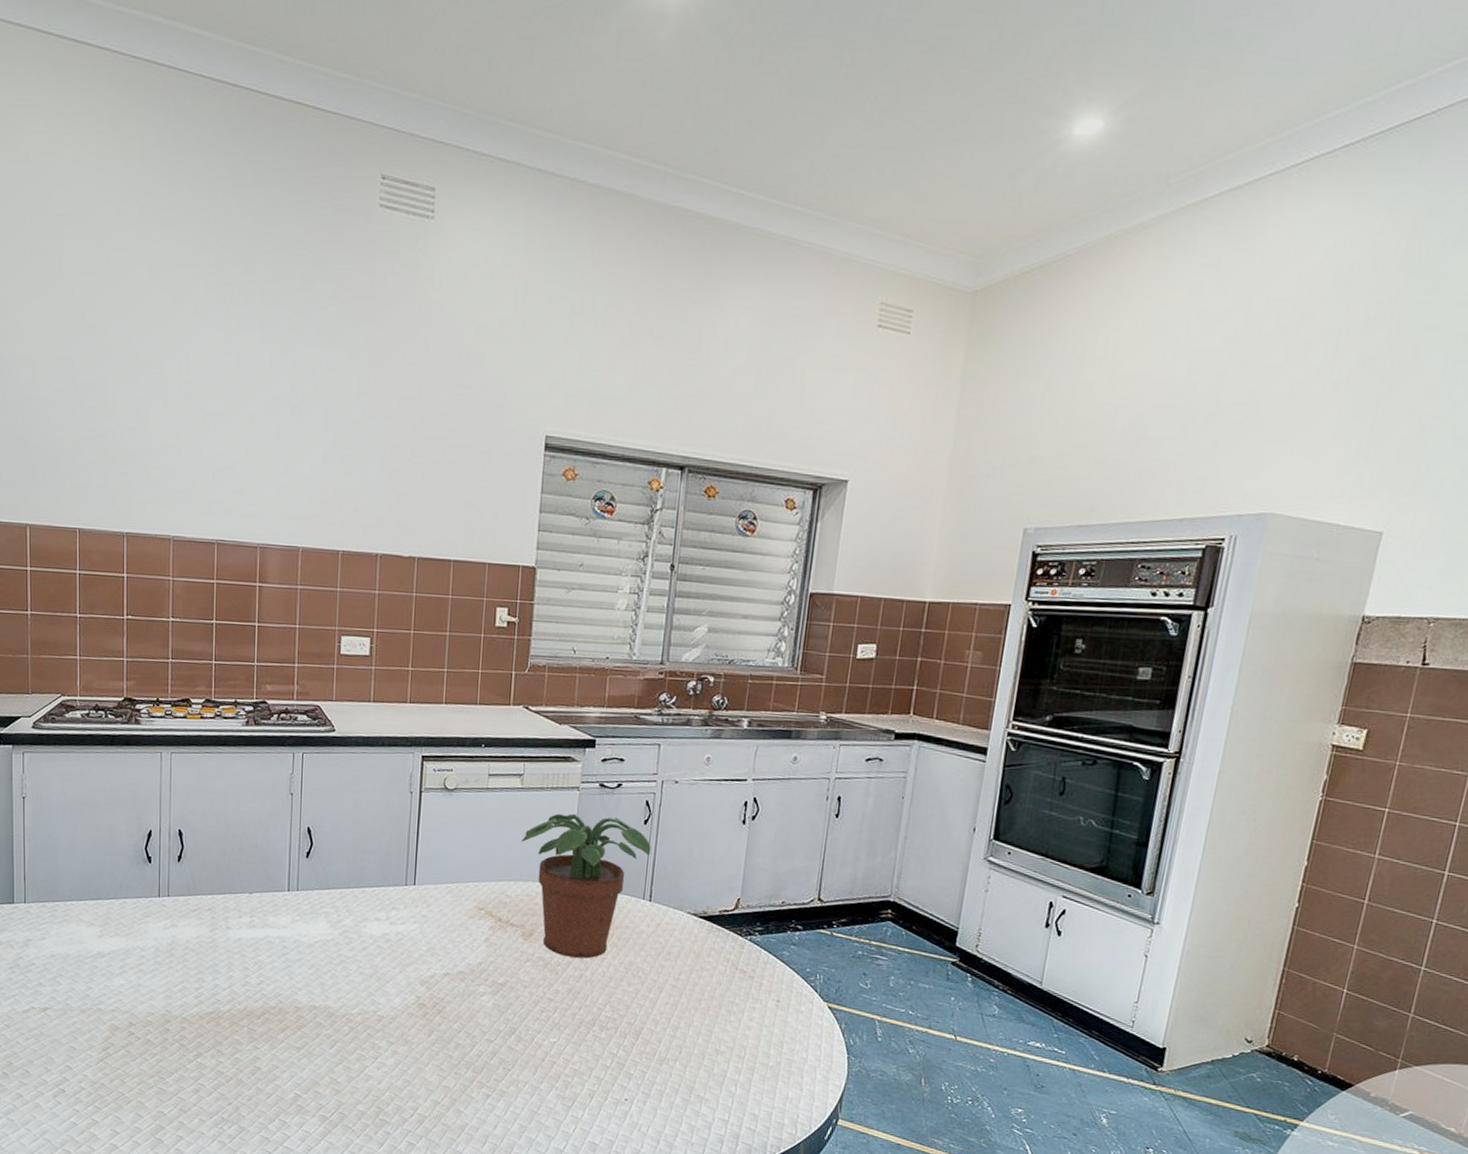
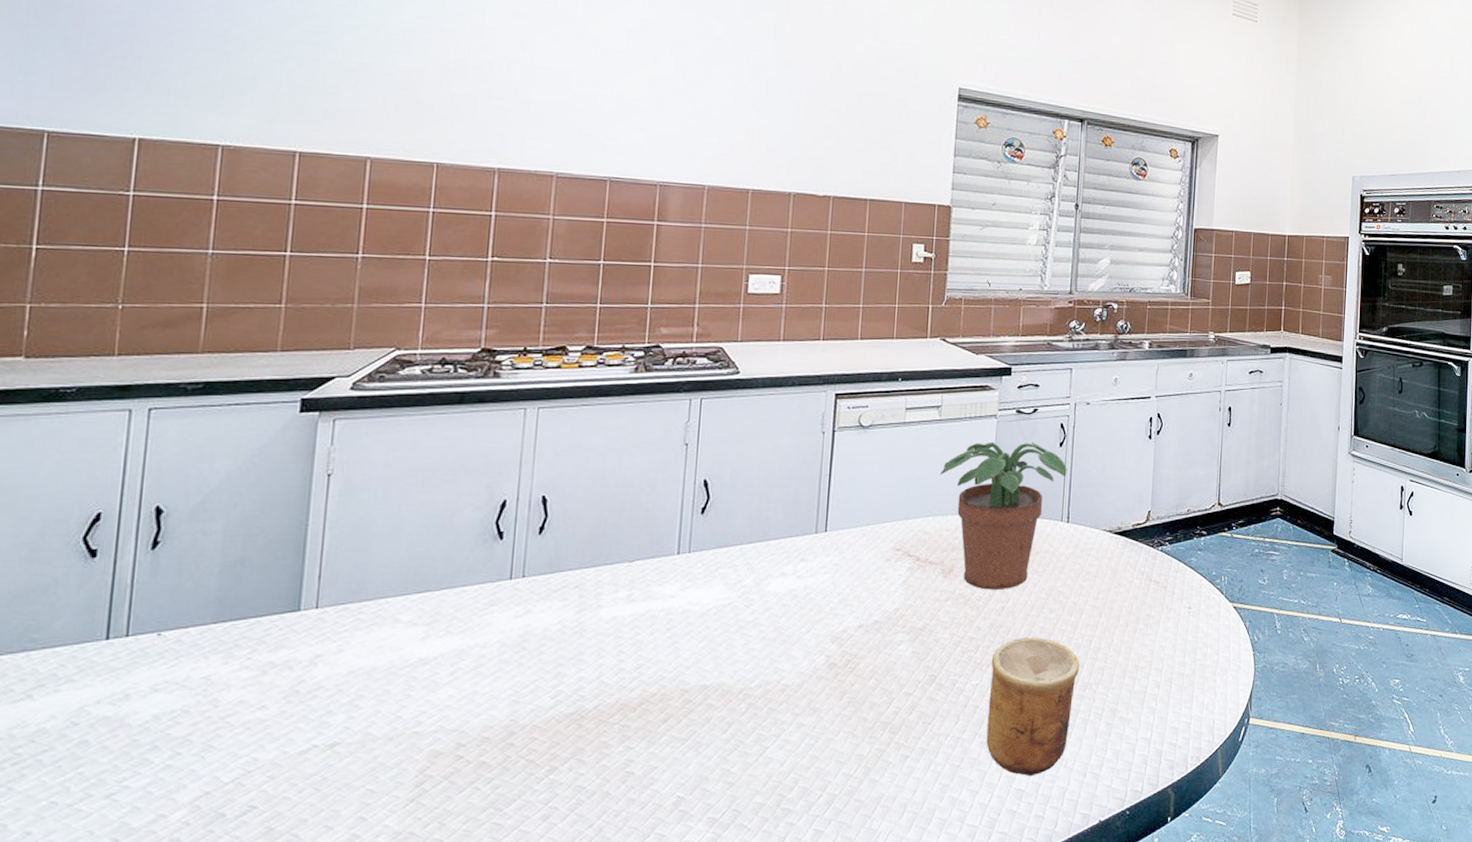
cup: none [562,1005,658,1134] -> present [986,636,1080,777]

